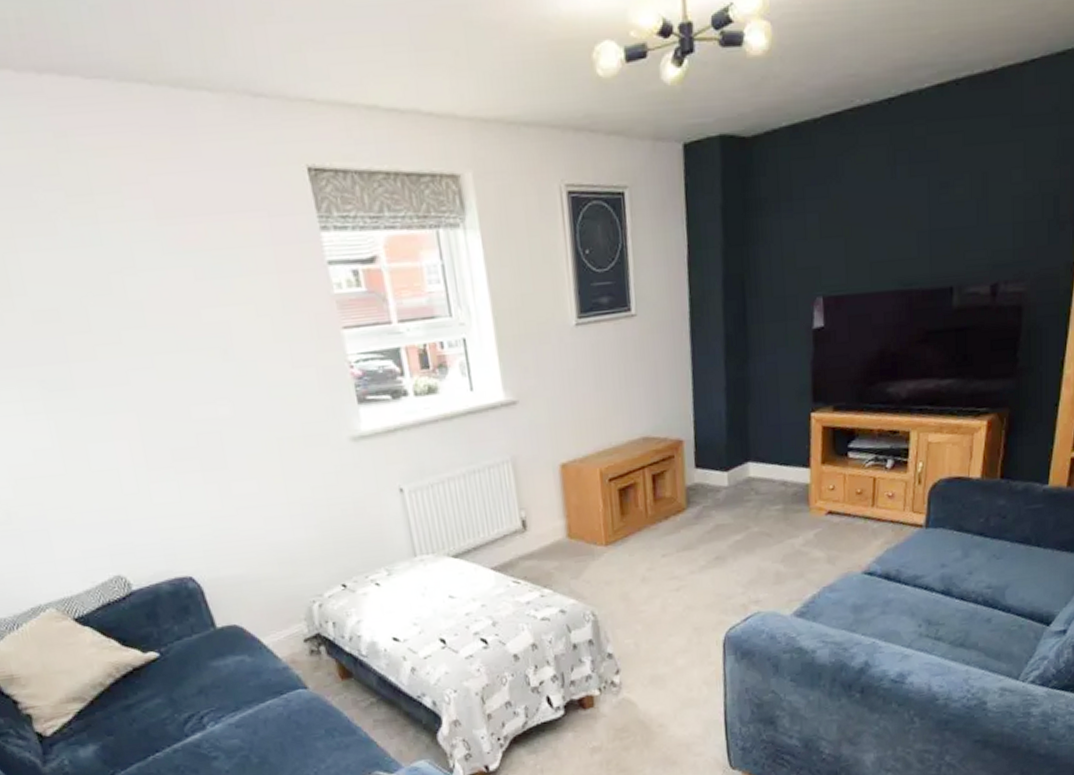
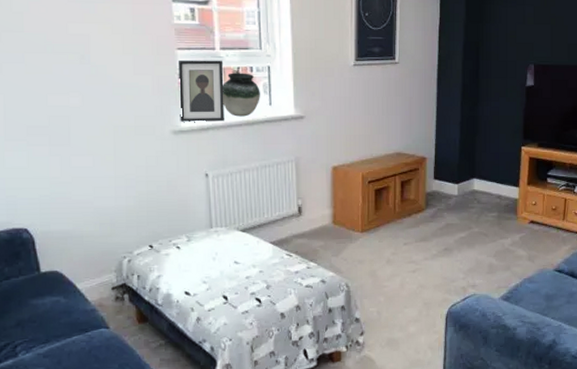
picture frame: none [346,337,415,424] -> present [178,59,224,122]
vase: none [407,350,458,411] -> present [223,73,260,117]

